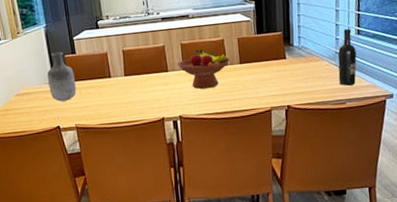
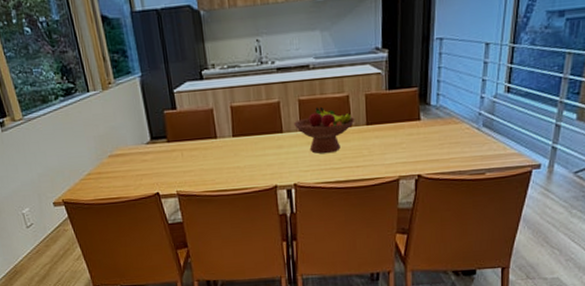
vase: present [46,51,76,102] -> none [143,106,178,165]
wine bottle: present [337,29,357,86] -> none [480,85,503,154]

